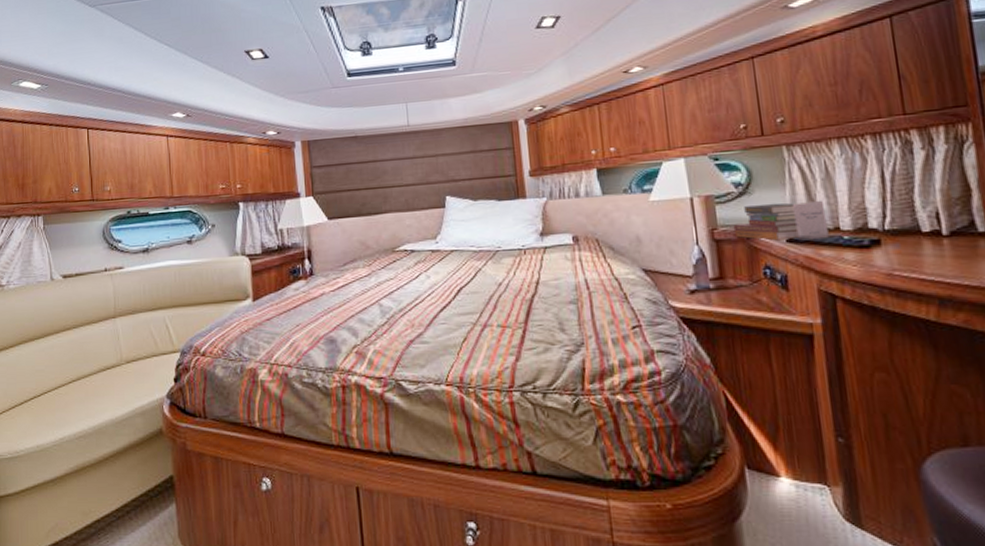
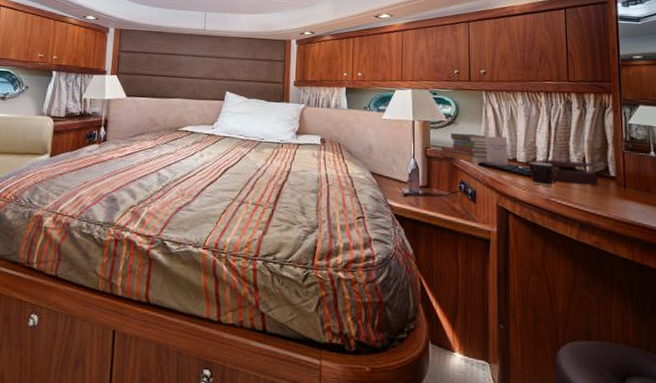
mug: none [856,226,901,258] -> present [528,161,557,187]
jewelry box: none [859,219,961,249] -> present [529,159,598,185]

